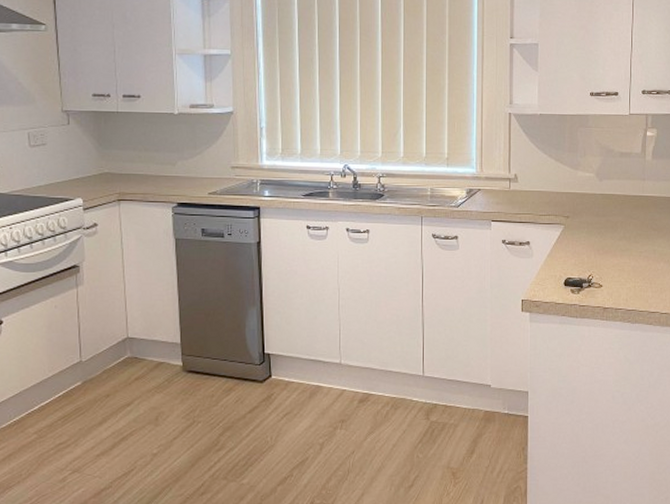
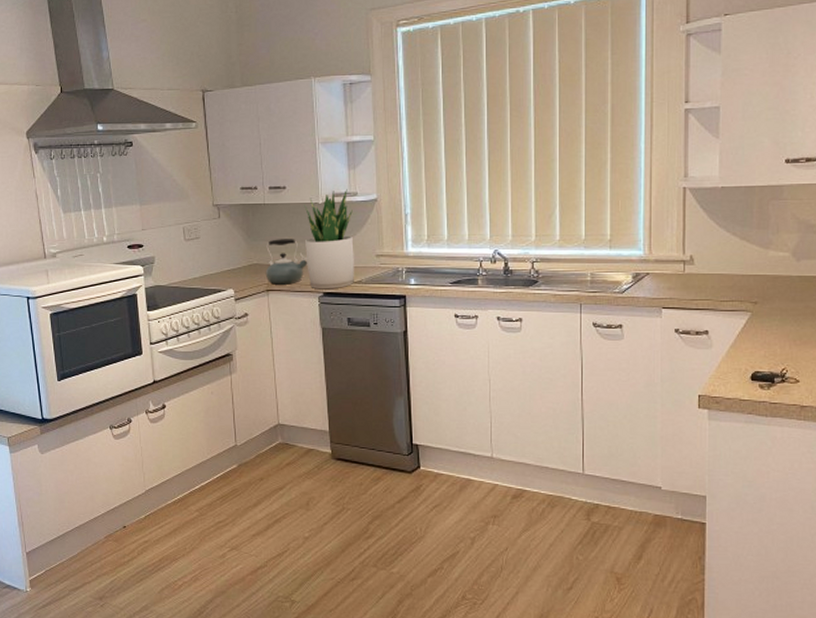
kettle: none [117,148,162,195] -> present [265,239,308,285]
planter: none [159,101,209,200] -> present [304,189,354,290]

